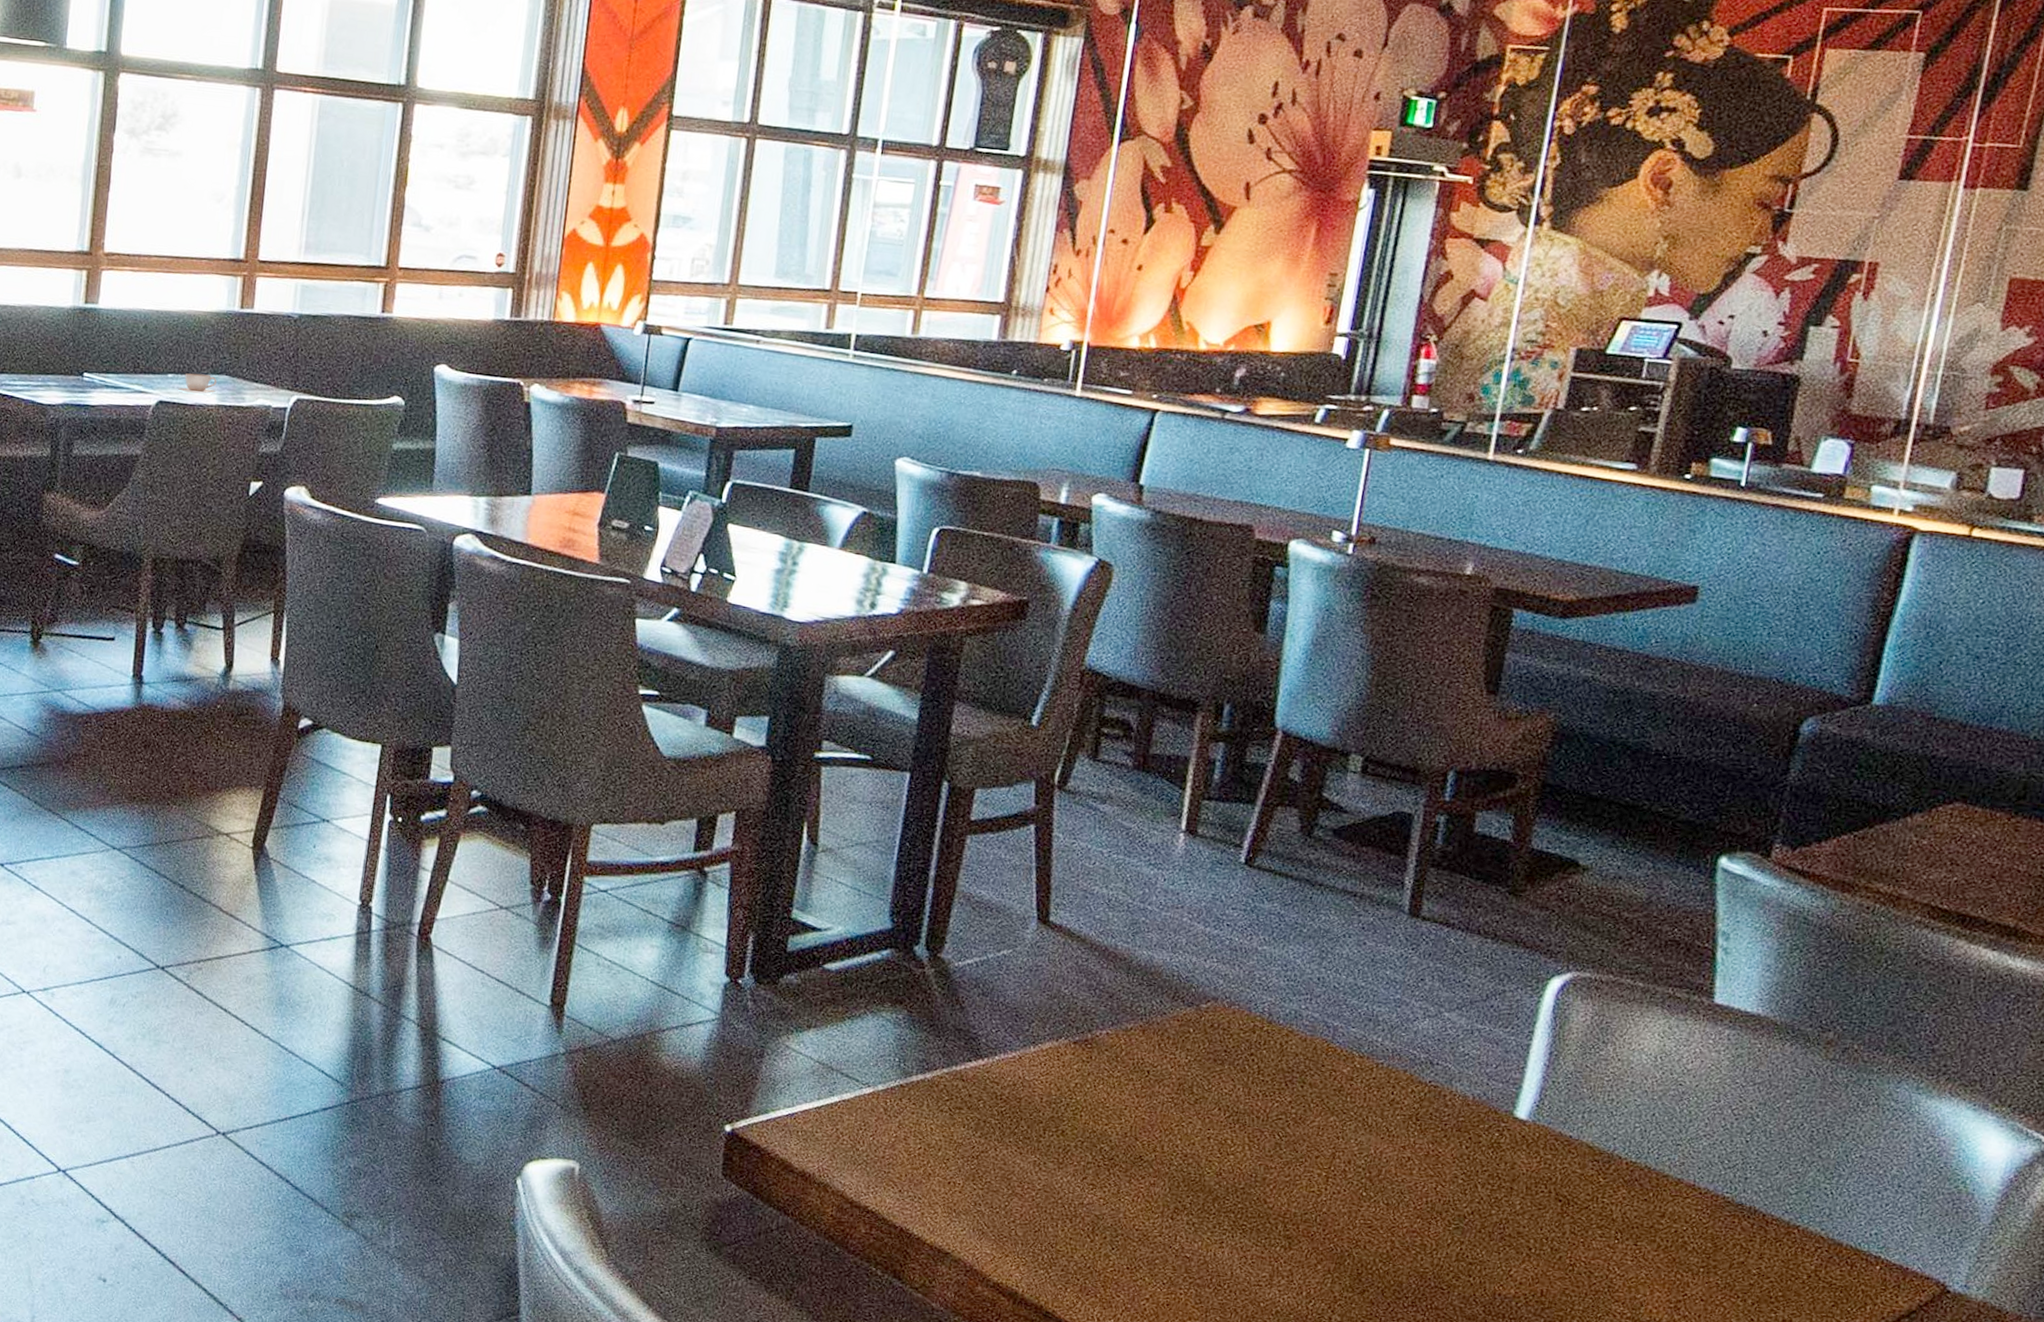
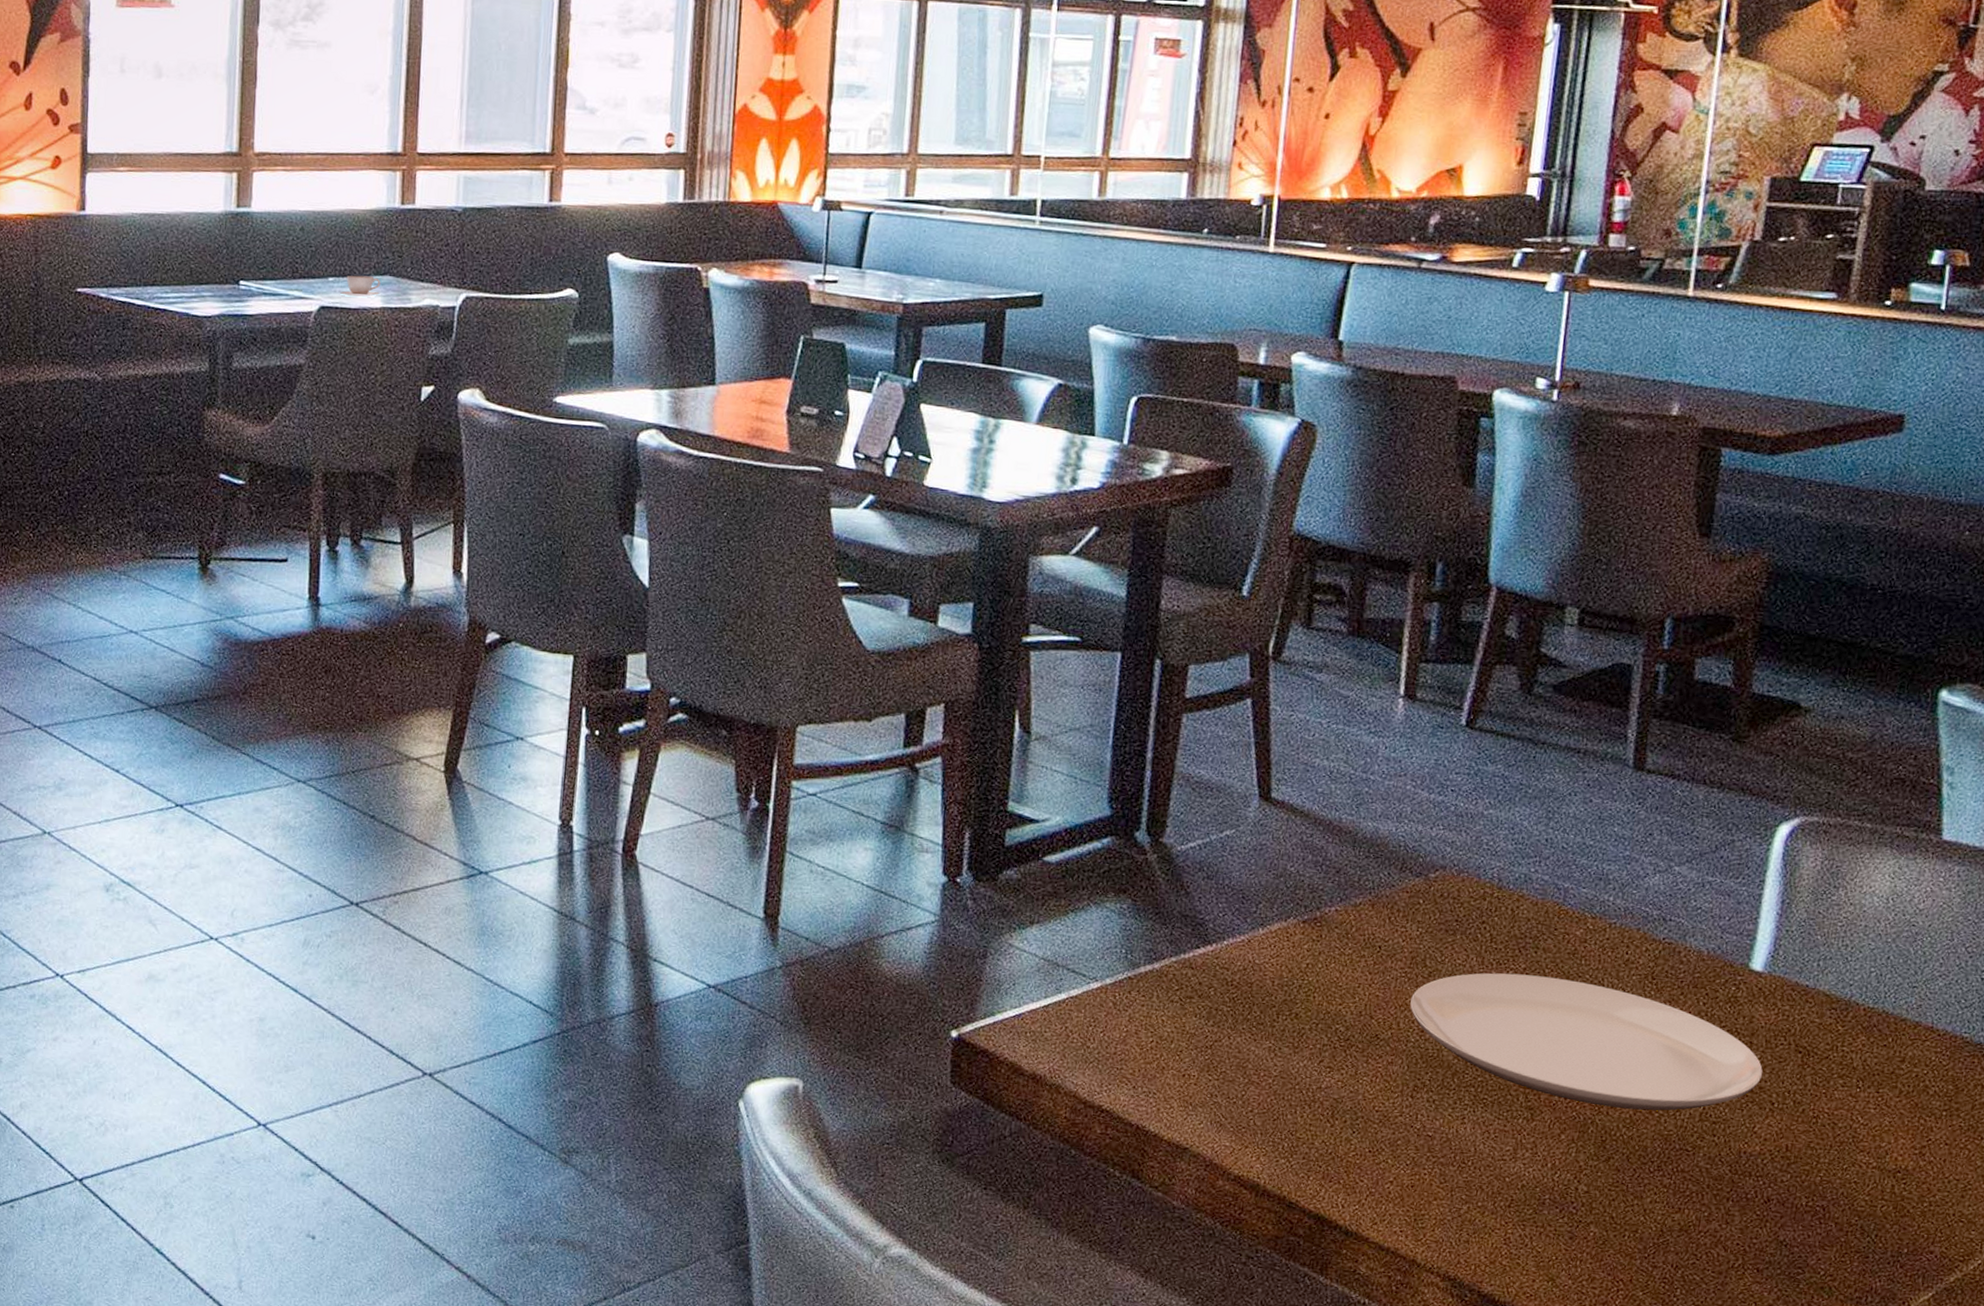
plate: none [1175,1103,1522,1249] -> present [1410,973,1763,1111]

